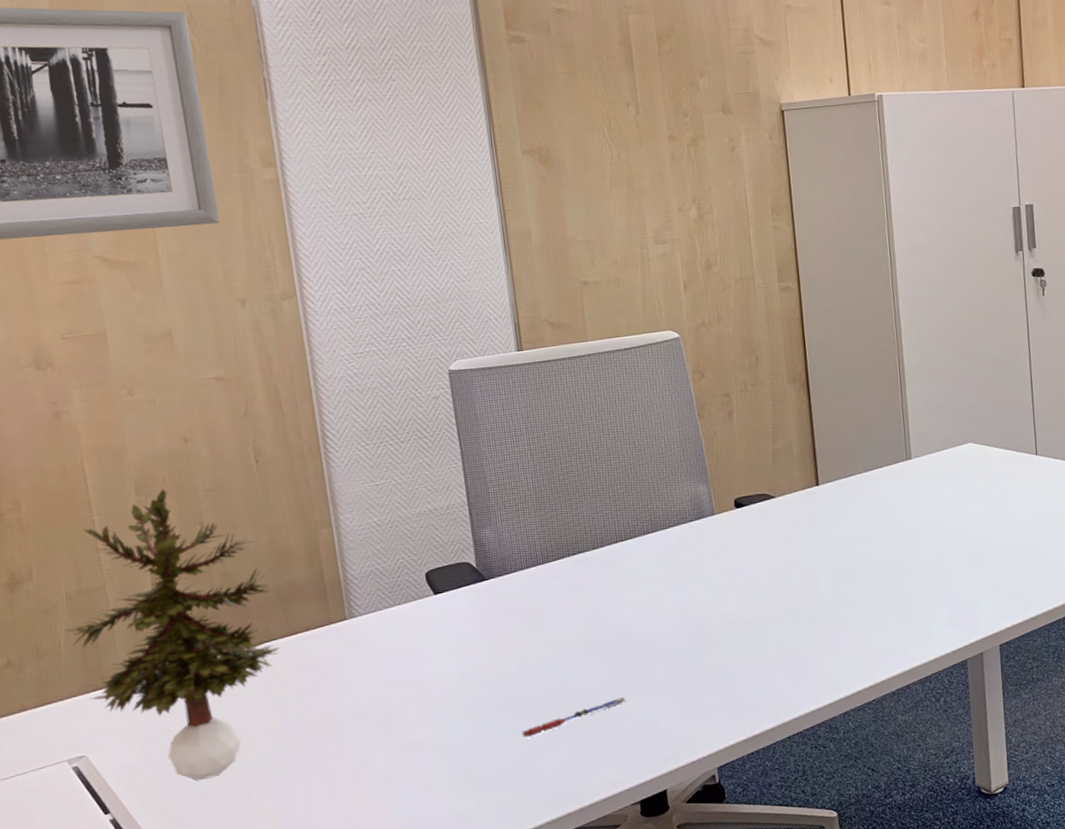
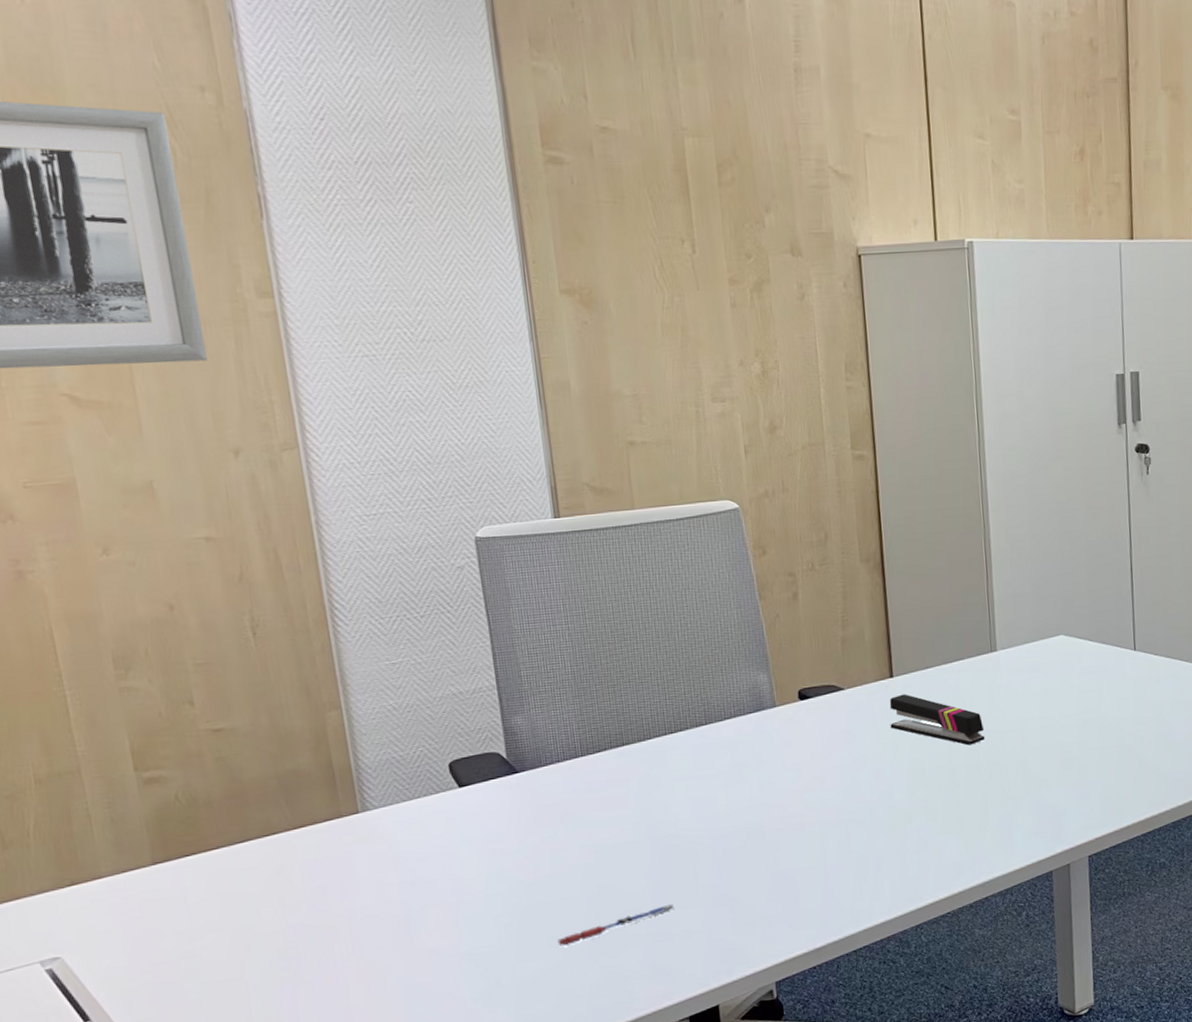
potted plant: present [65,489,280,782] -> none [34,662,283,988]
stapler: none [816,500,903,546] -> present [889,694,986,746]

